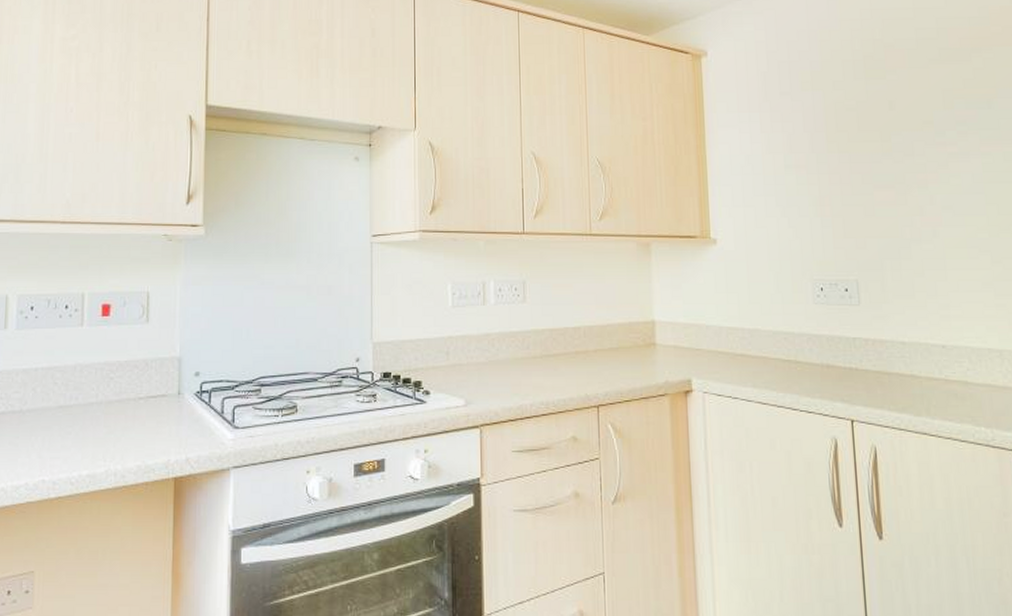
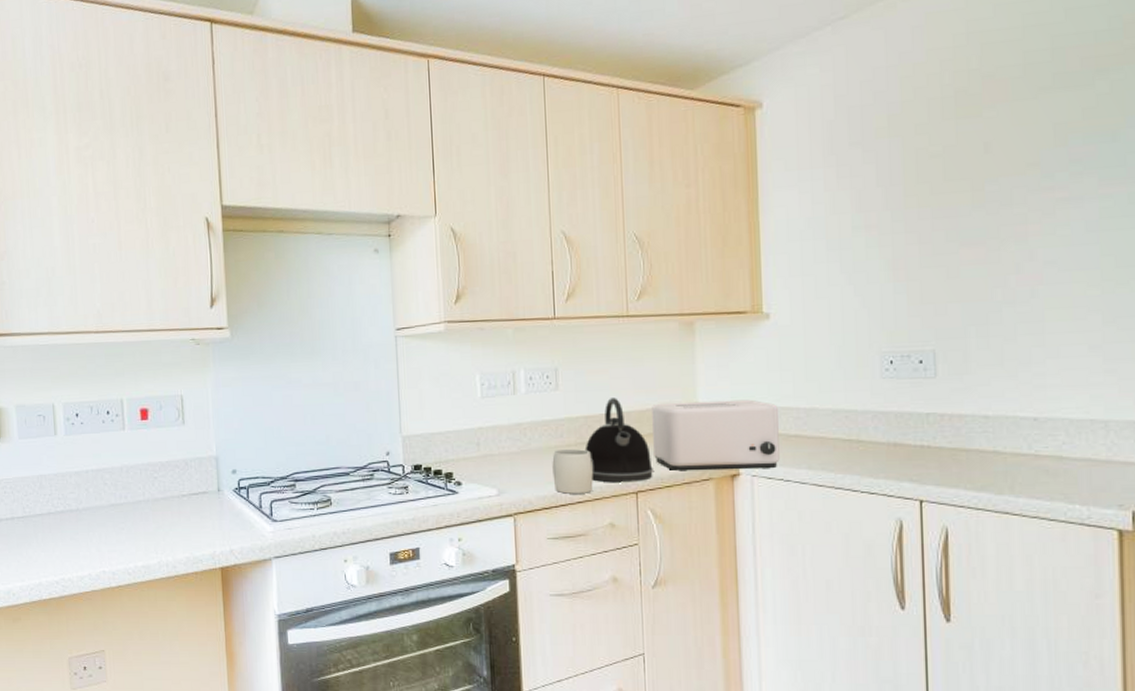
mug: none [518,360,557,406] -> present [552,448,593,494]
kettle: none [549,312,613,396] -> present [584,398,653,483]
toaster: none [612,318,728,386] -> present [652,399,780,472]

